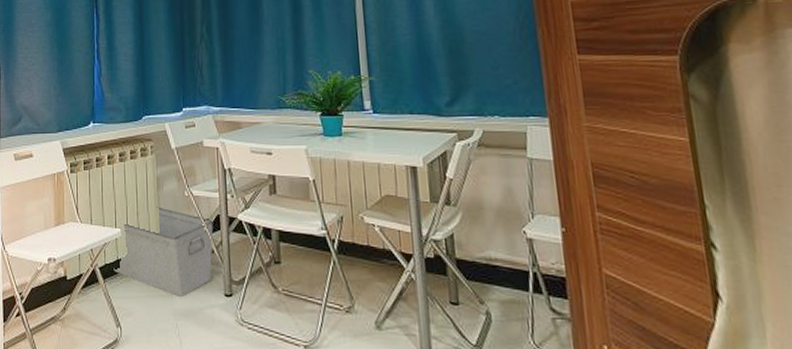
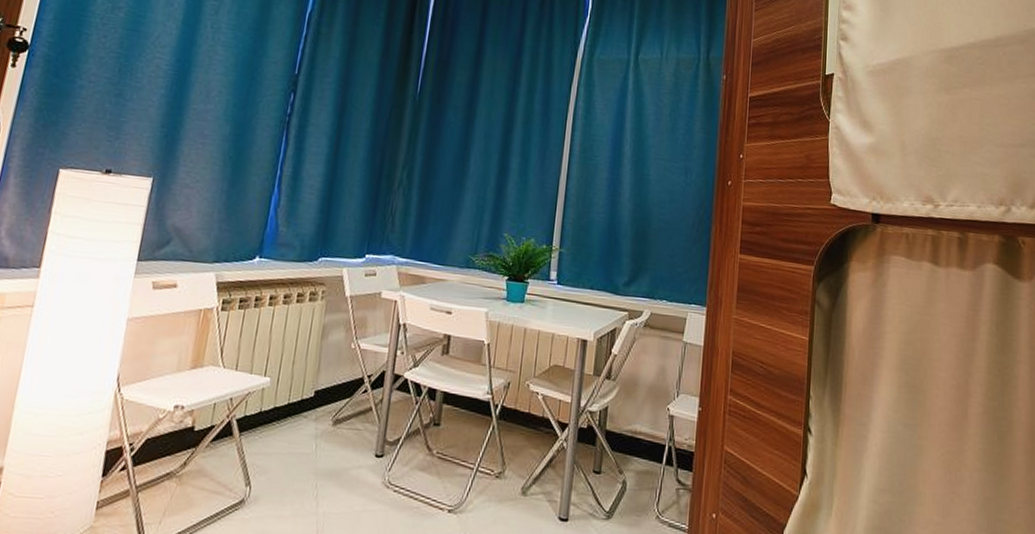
storage bin: present [113,207,214,298] -> none [253,357,377,457]

